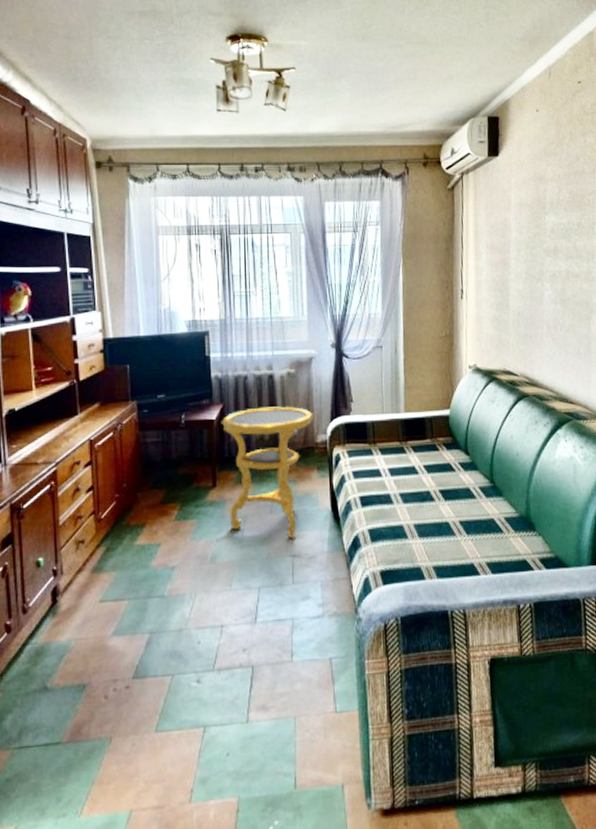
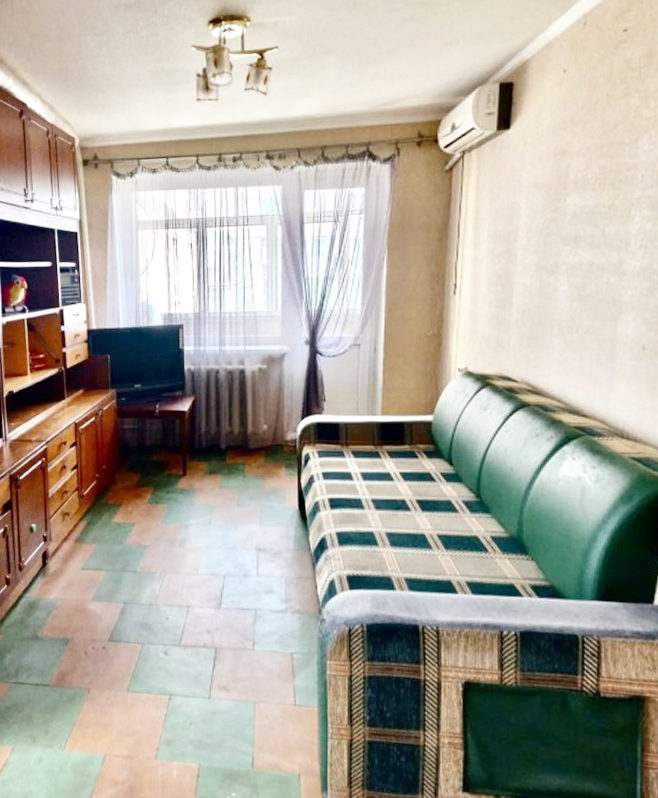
side table: present [221,406,314,540] -> none [192,401,285,534]

